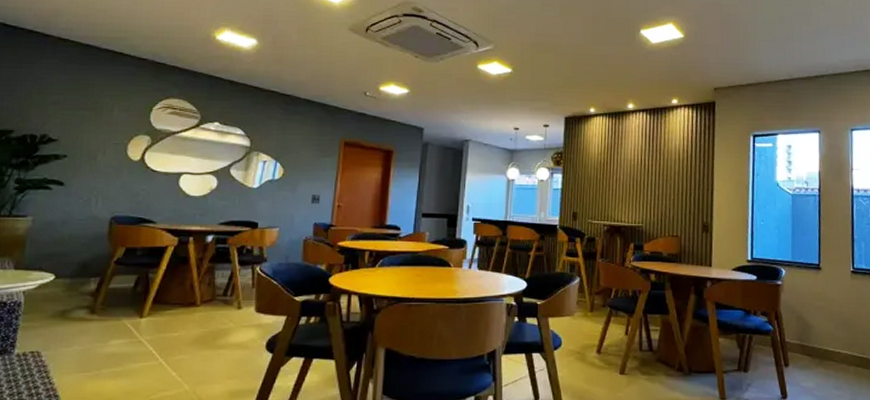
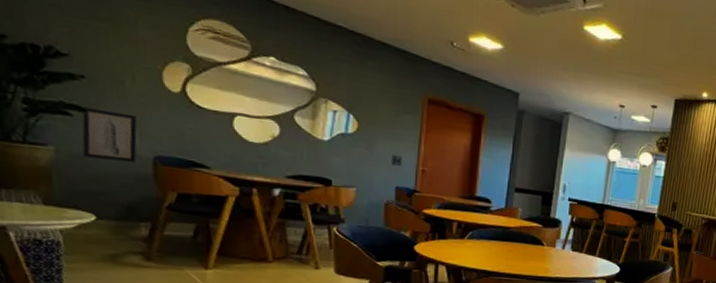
wall art: none [54,181,101,224] -> present [82,107,137,162]

